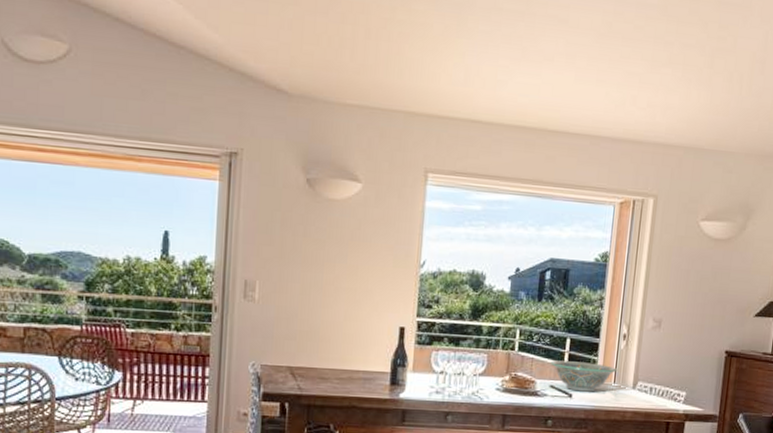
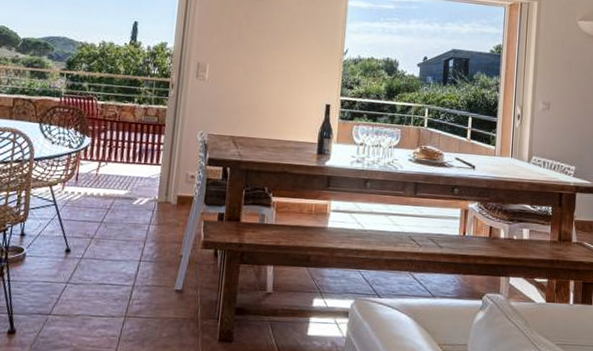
decorative bowl: present [550,360,618,392] -> none [455,136,514,165]

